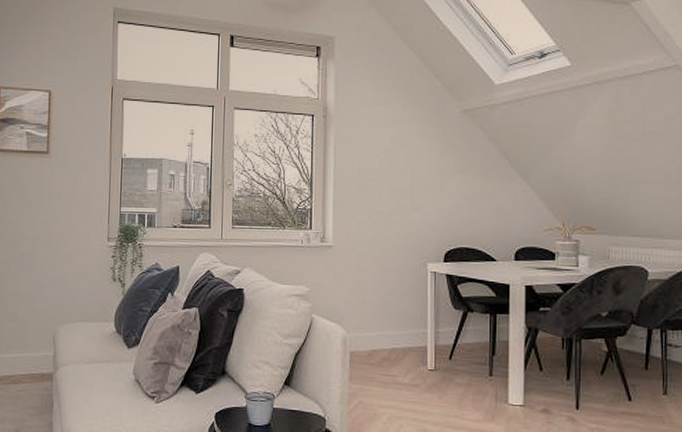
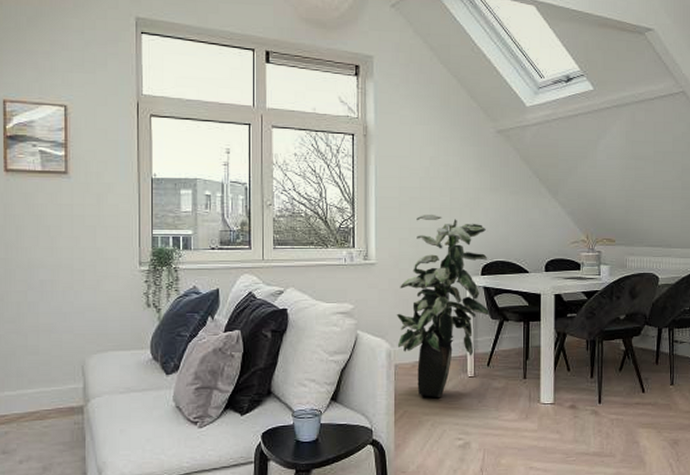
indoor plant: none [352,196,452,391] -> present [396,214,489,398]

